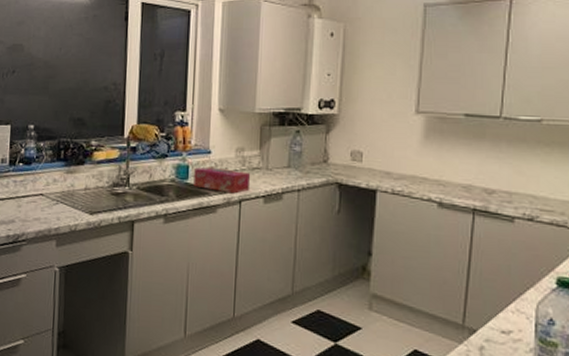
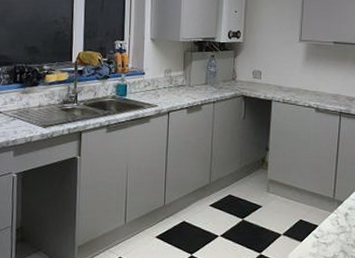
tissue box: present [194,166,251,194] -> none [131,85,177,106]

